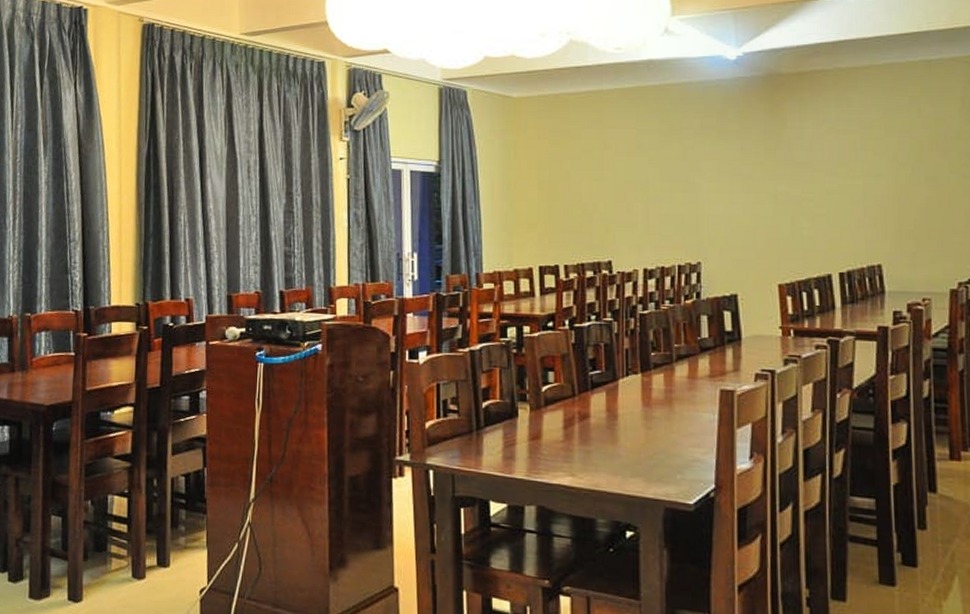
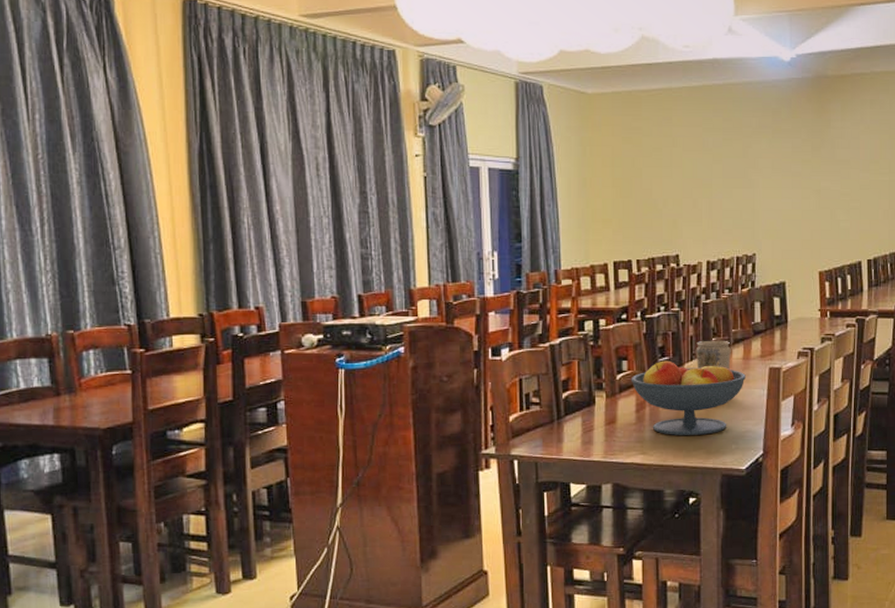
fruit bowl: none [557,374,692,461] -> present [630,360,746,435]
vase: none [631,355,674,389] -> present [695,340,731,370]

